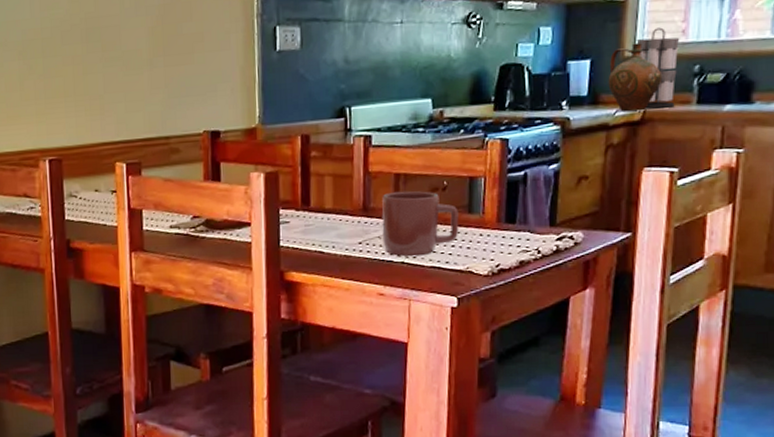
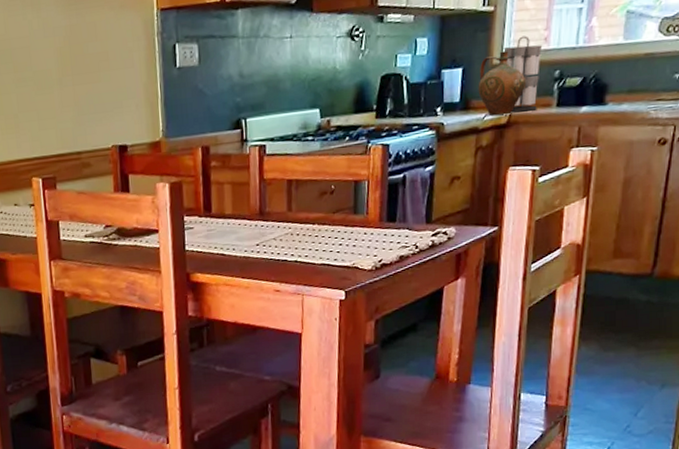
mug: present [381,191,459,257] -> none [276,195,346,256]

